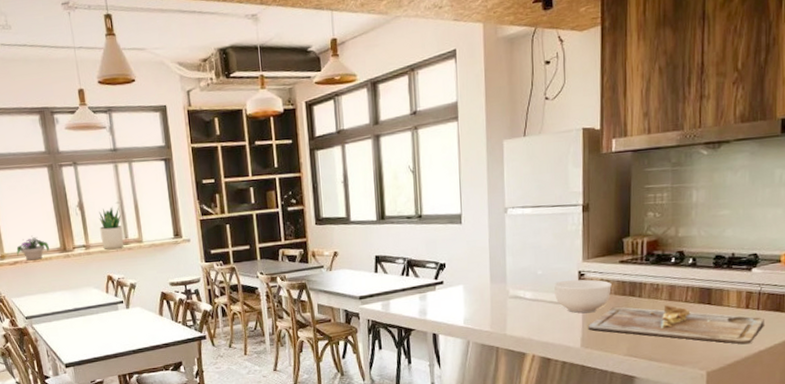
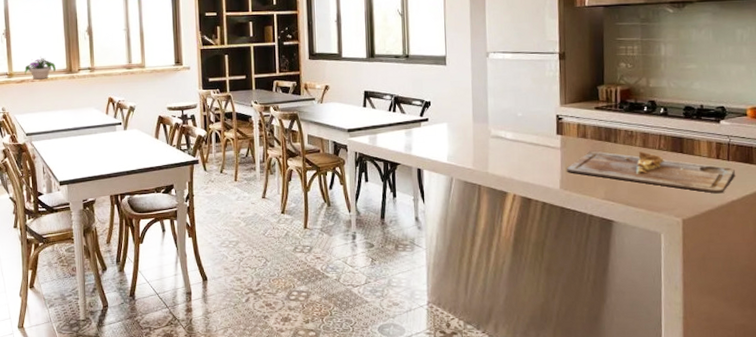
planter: present [99,206,124,250] -> none [105,33,127,73]
bowl: present [553,279,612,313] -> none [533,123,588,156]

